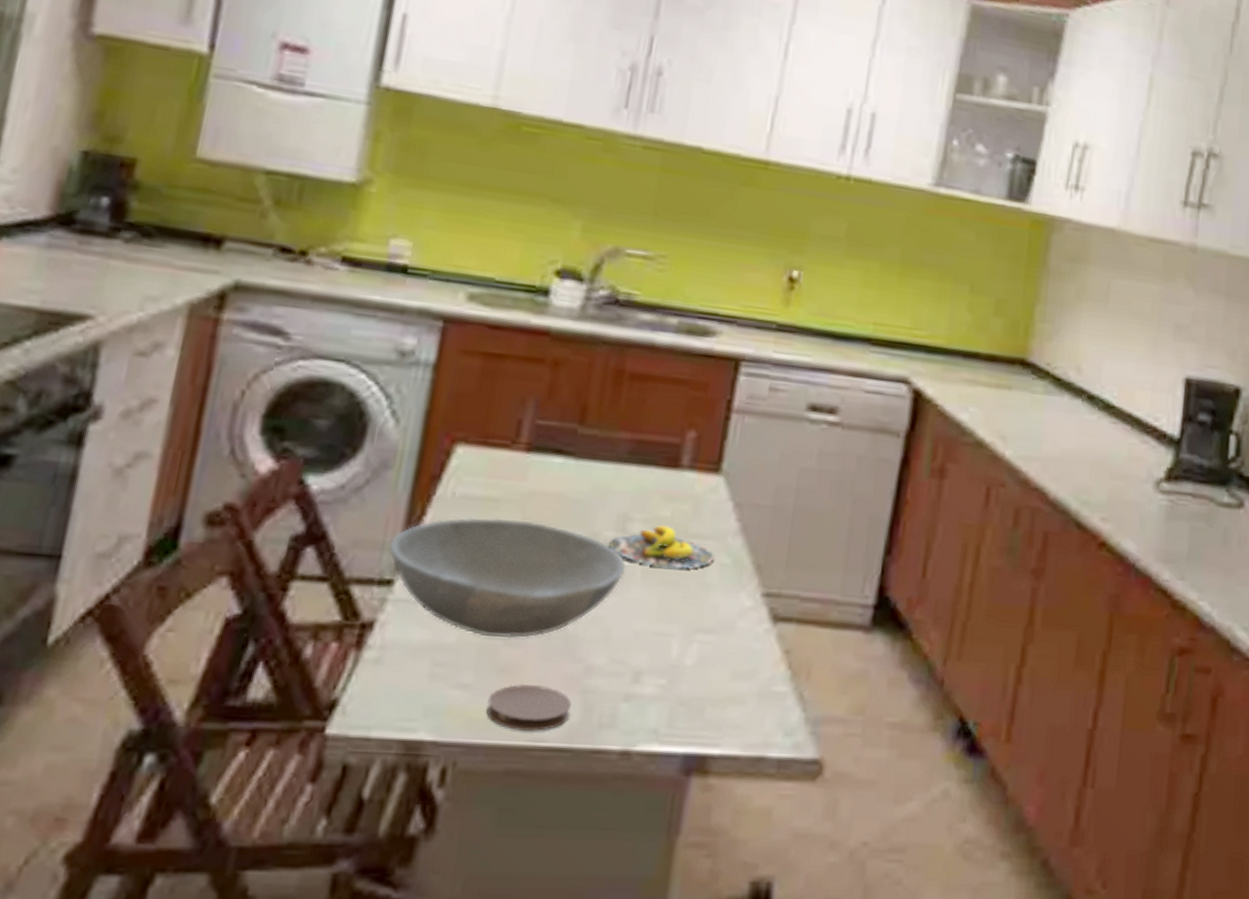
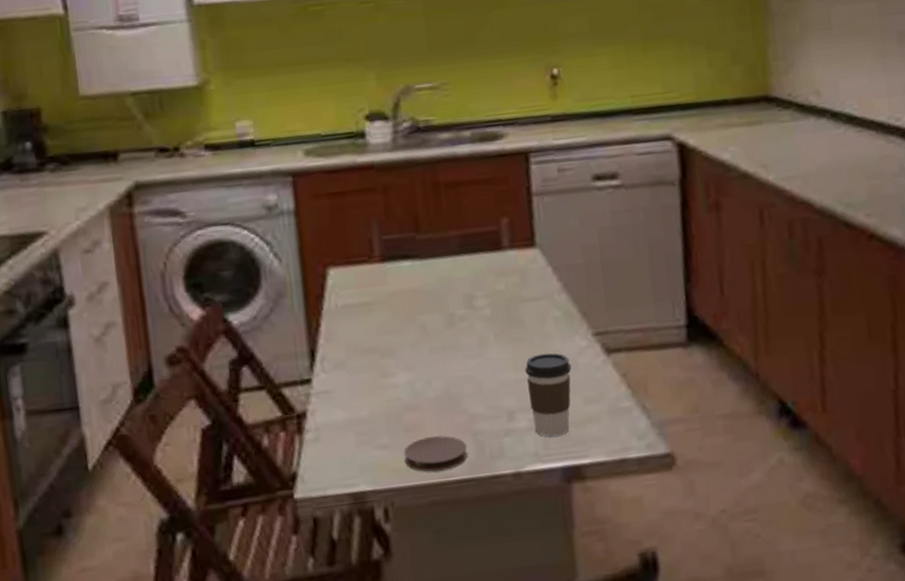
bowl: present [388,517,626,639] -> none [299,314,481,408]
banana: present [609,524,715,569] -> none [463,295,548,330]
coffee cup: none [661,605,727,713] -> present [525,353,571,437]

